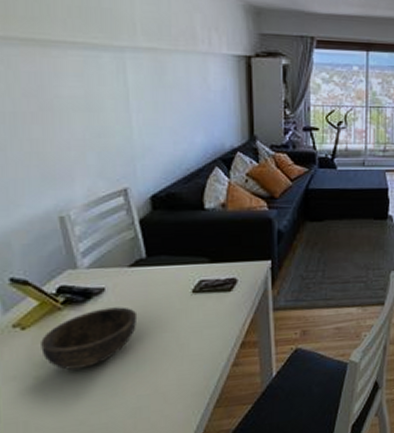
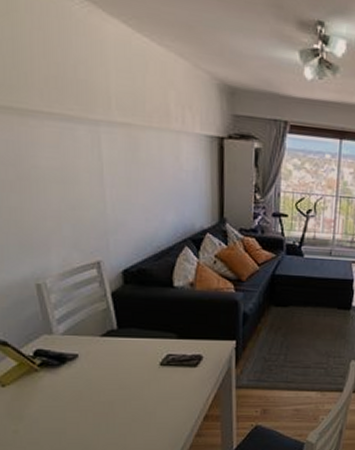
bowl: present [41,307,138,370] -> none [19,373,109,426]

